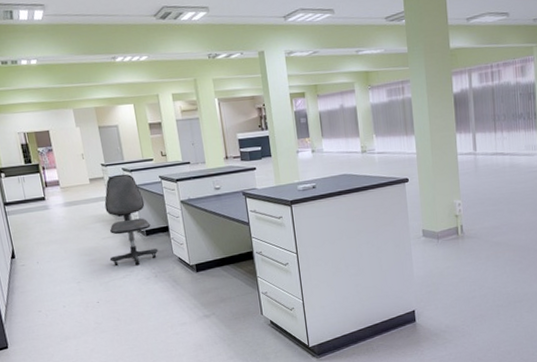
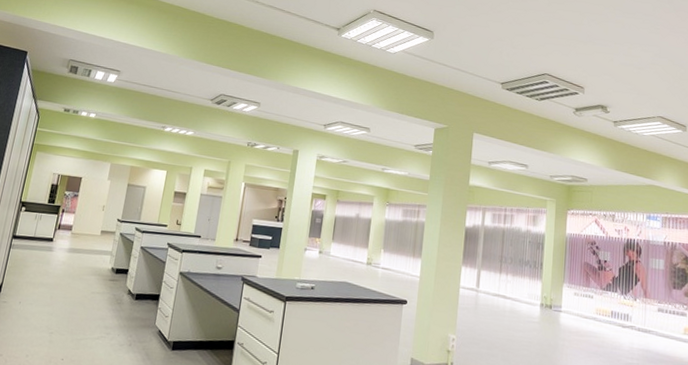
office chair: present [104,174,159,266] -> none [90,232,146,329]

